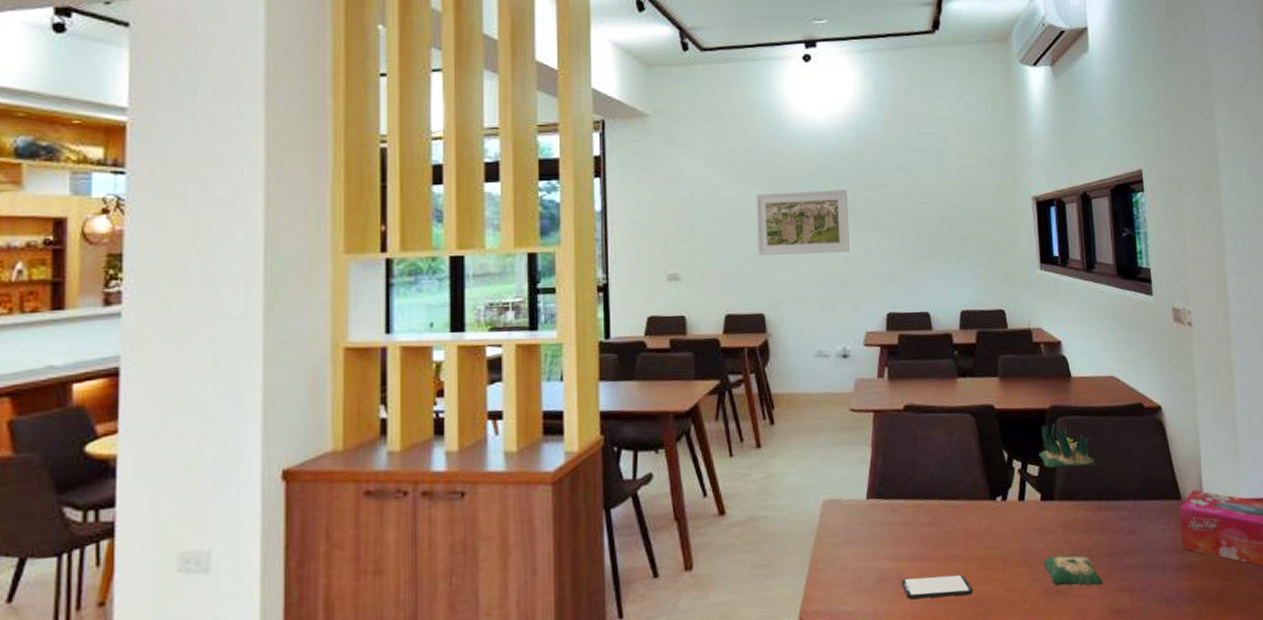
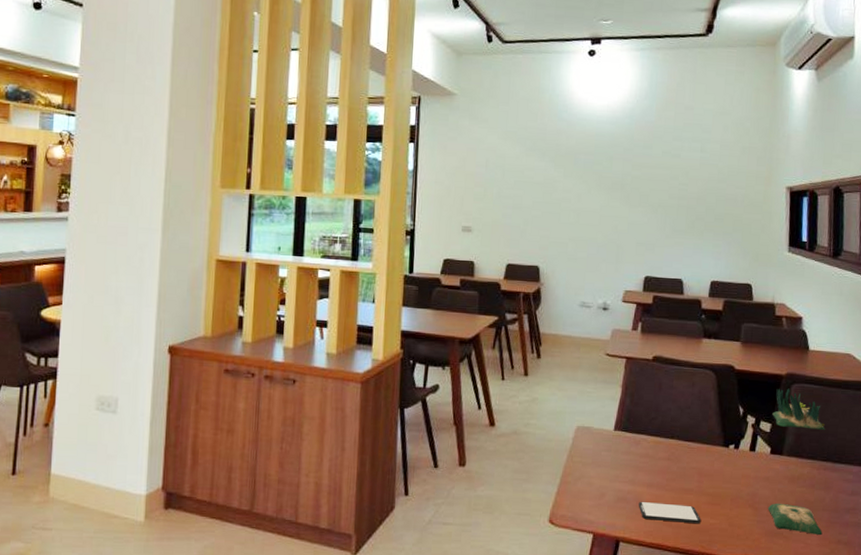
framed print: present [756,190,849,255] -> none [537,165,618,222]

